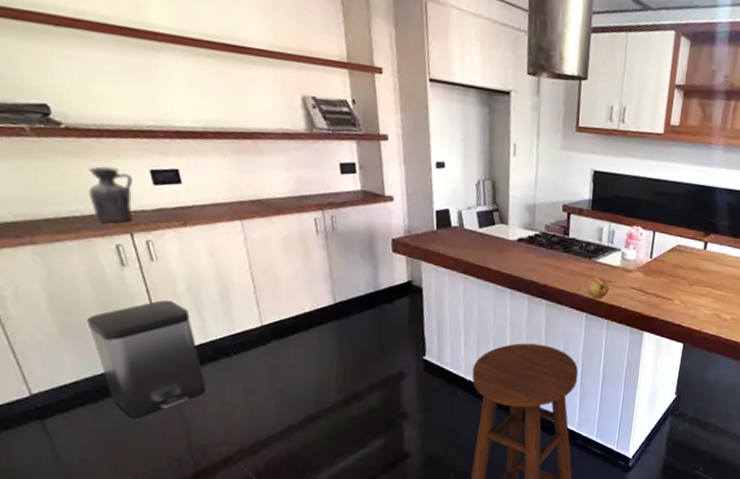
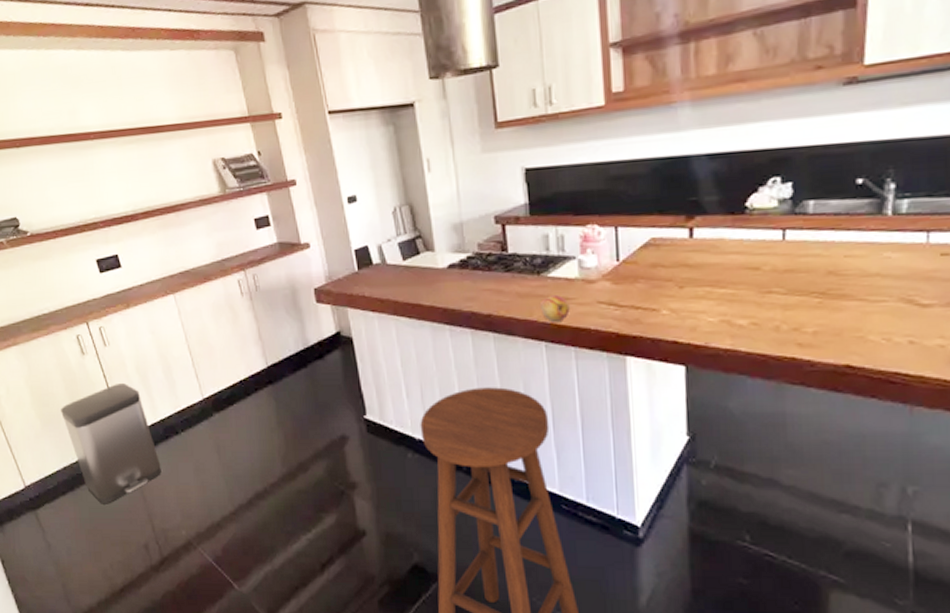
ceramic jug: present [88,166,133,224] -> none [50,263,87,317]

